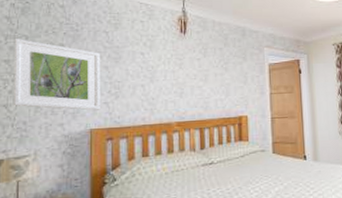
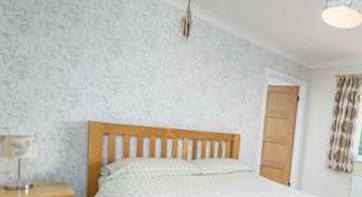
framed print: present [13,39,100,111] -> none [13,11,100,103]

